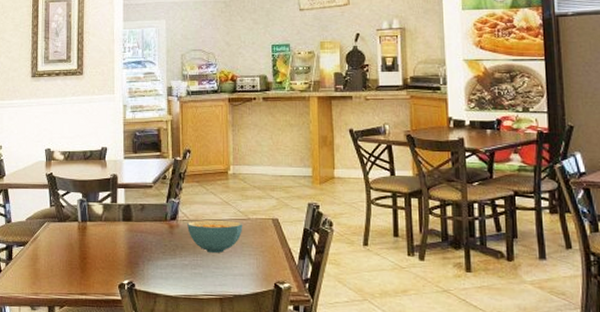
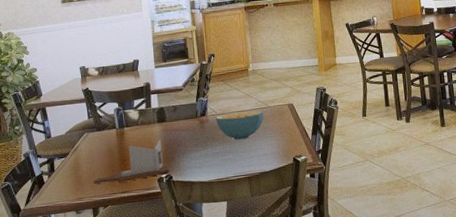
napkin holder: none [51,240,133,283] -> present [94,139,170,184]

